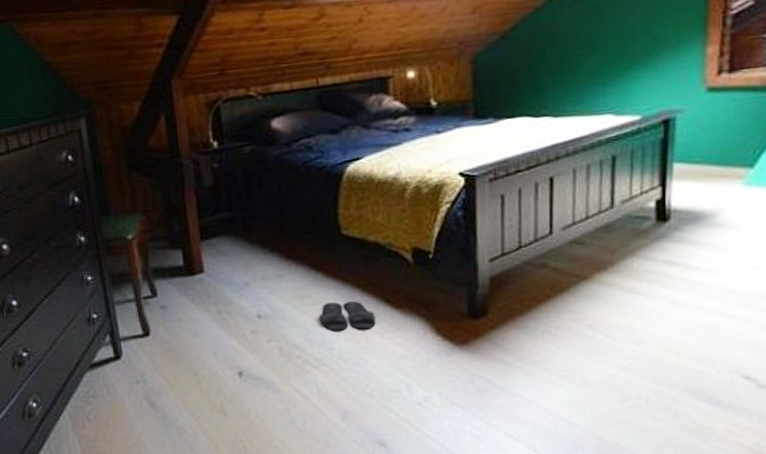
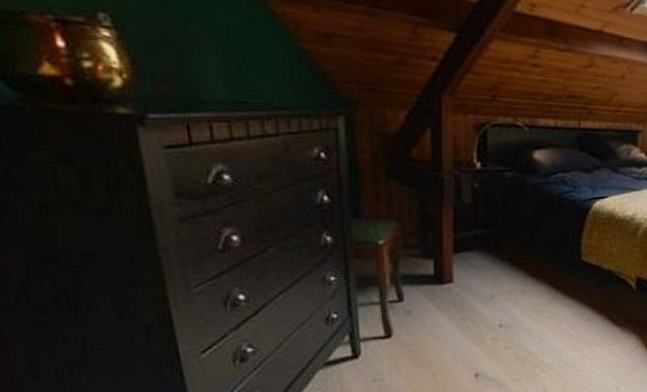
slippers: present [318,301,376,333] -> none [552,318,600,343]

